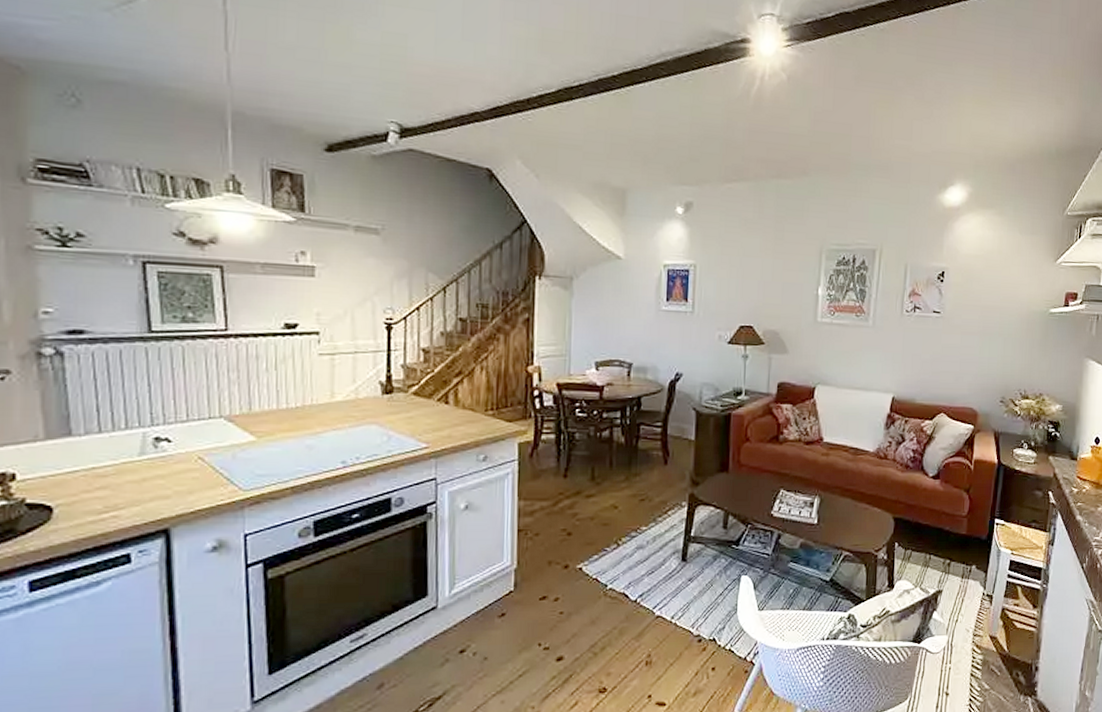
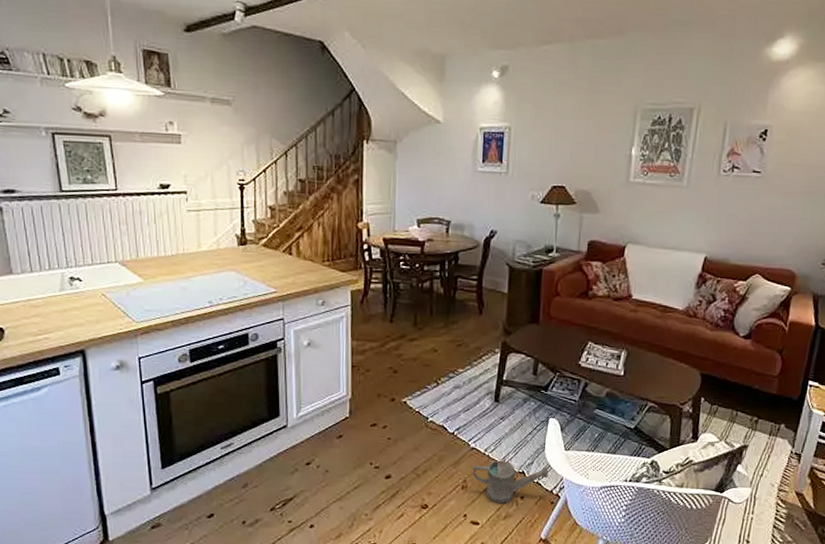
watering can: none [658,627,742,678] -> present [473,460,549,503]

